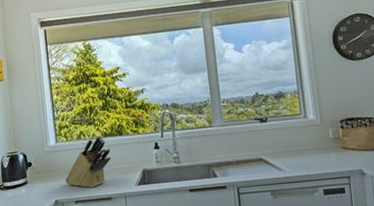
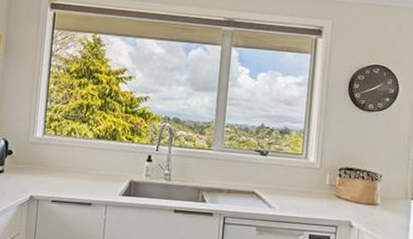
knife block: present [64,135,112,188] -> none [45,136,100,189]

